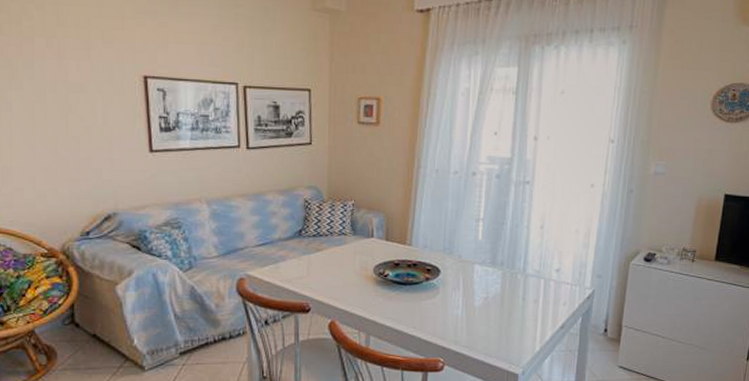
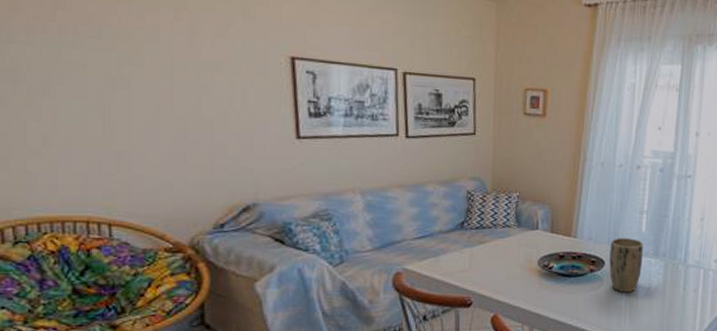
plant pot: none [445,246,481,302] -> present [609,238,644,293]

